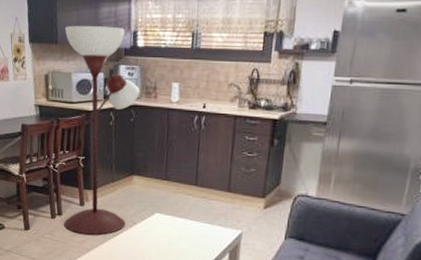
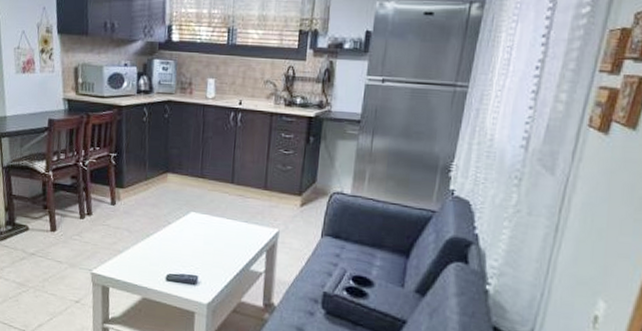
floor lamp: present [64,25,140,235] -> none [94,17,174,236]

